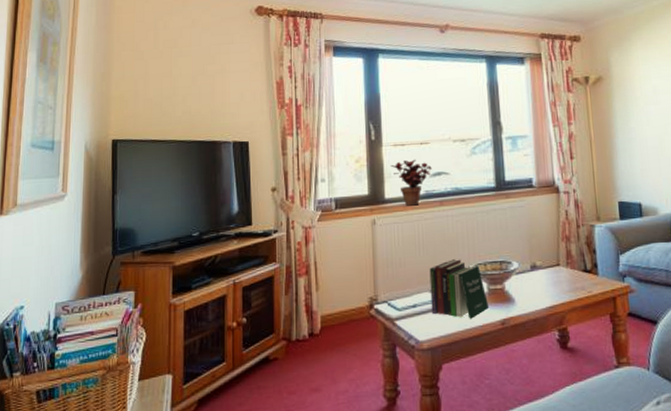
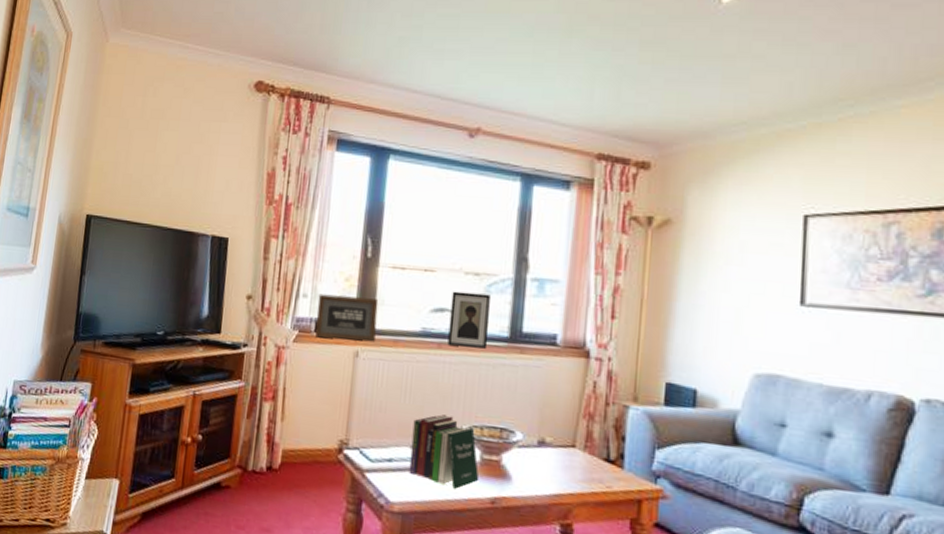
picture frame: none [334,173,388,214] -> present [315,294,379,343]
potted plant: present [391,159,432,207] -> none [386,287,434,345]
picture frame: none [445,155,480,202] -> present [447,291,490,349]

